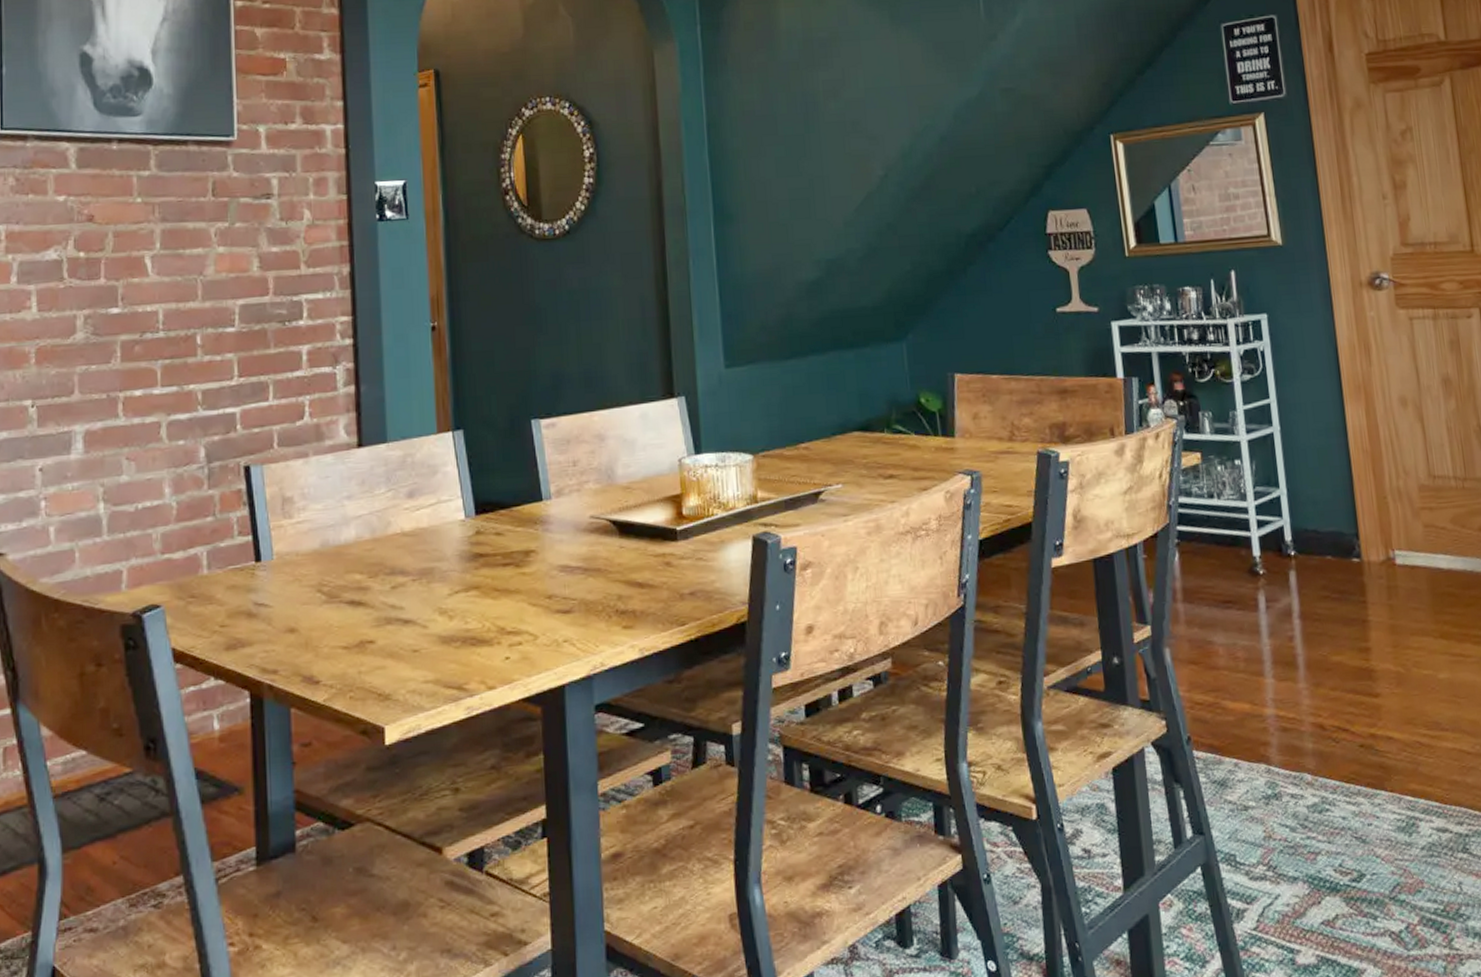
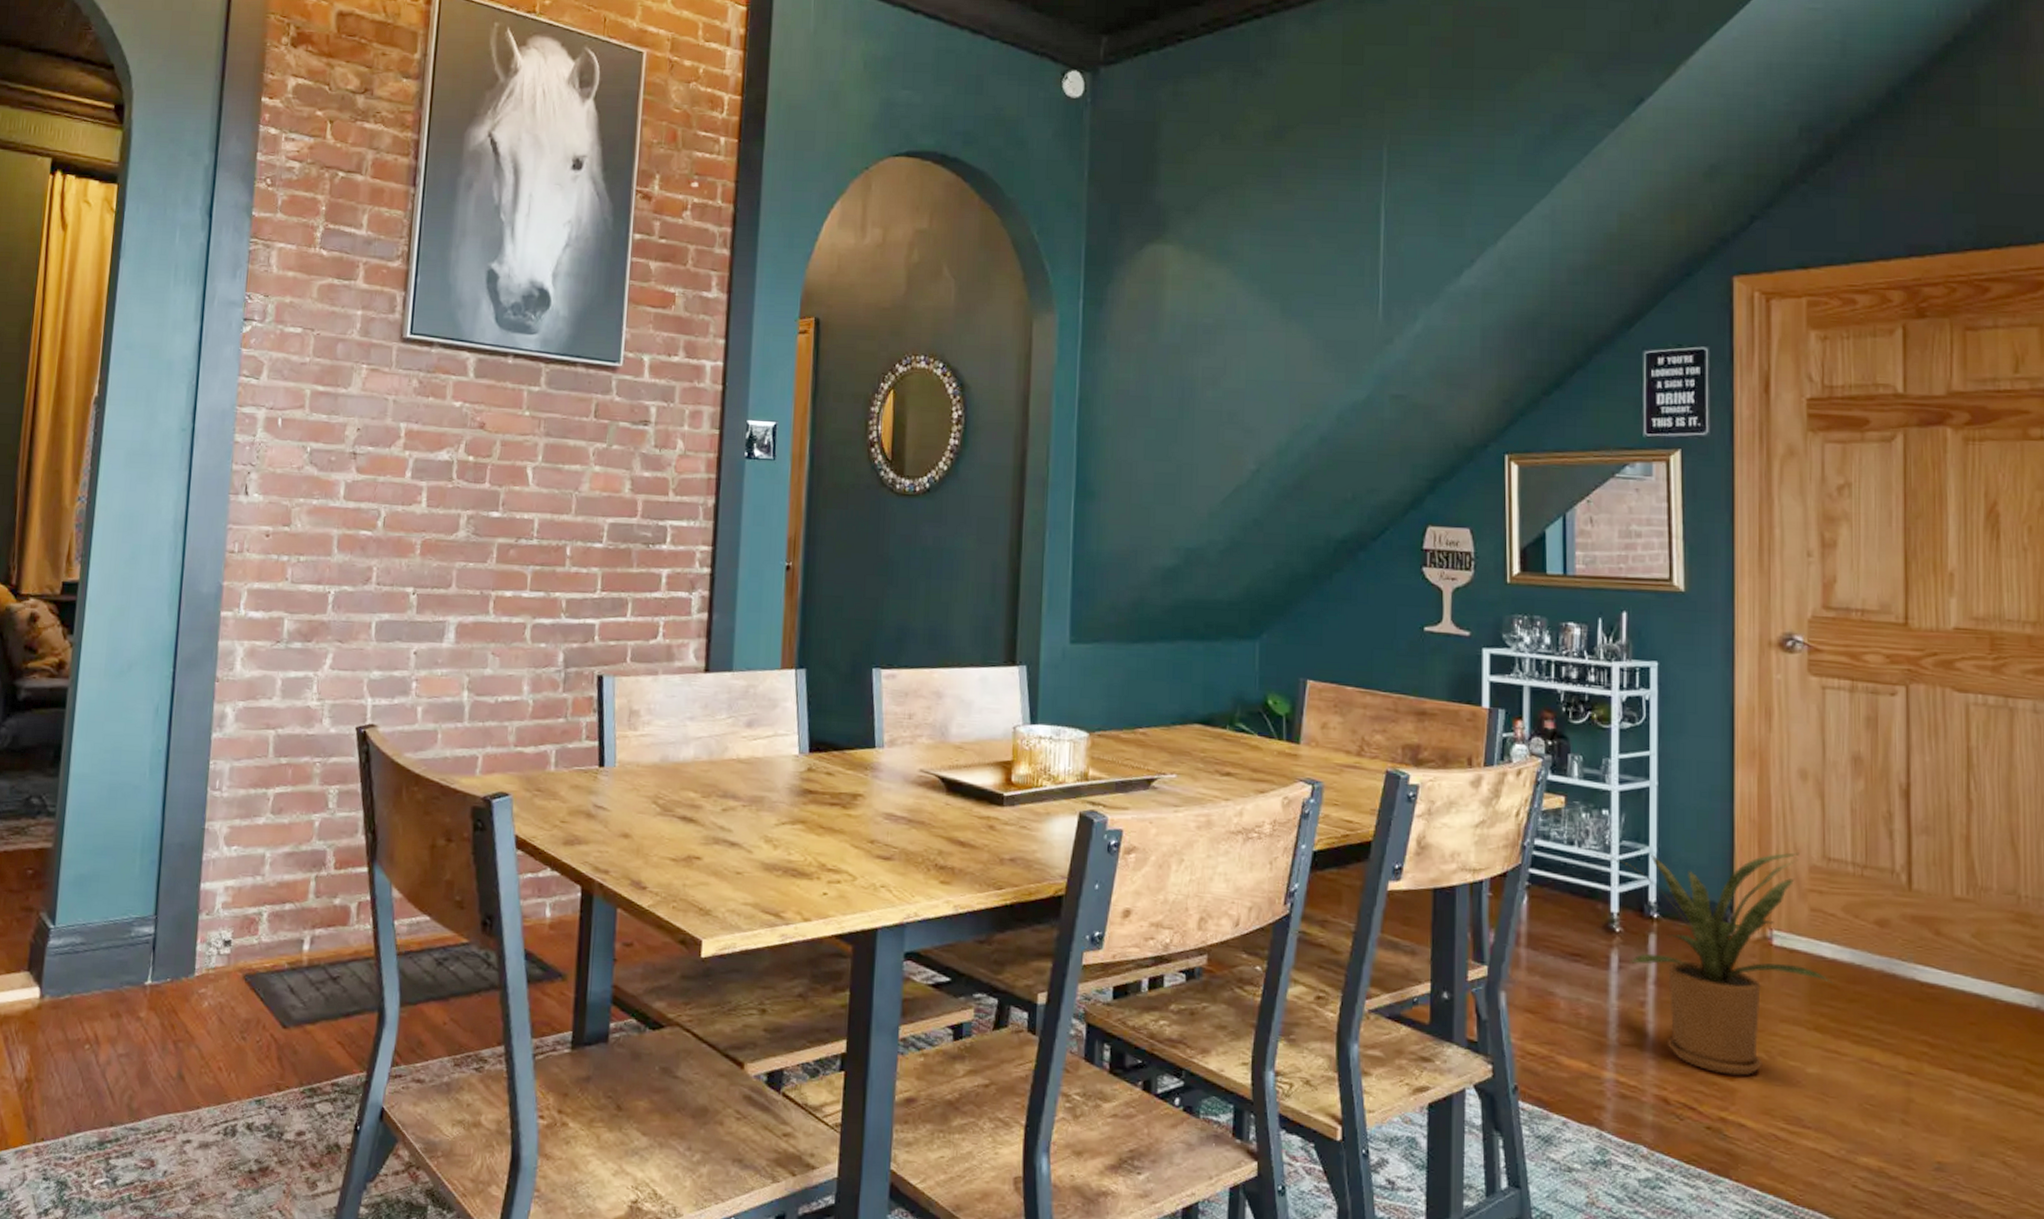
house plant: none [1231,475,1451,693] -> present [1593,852,1833,1076]

